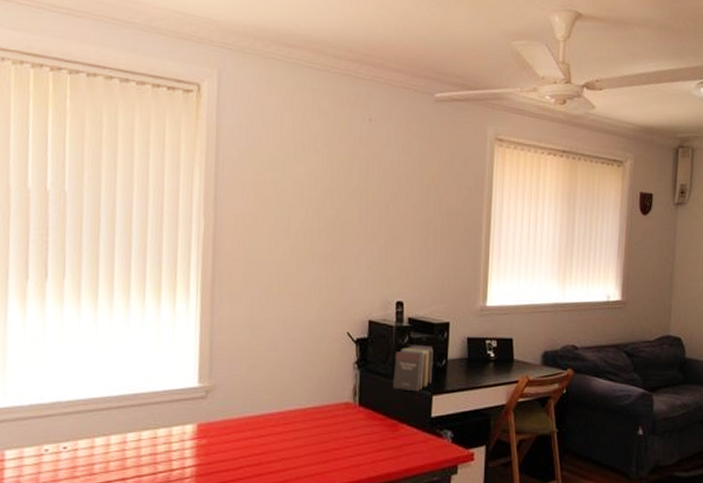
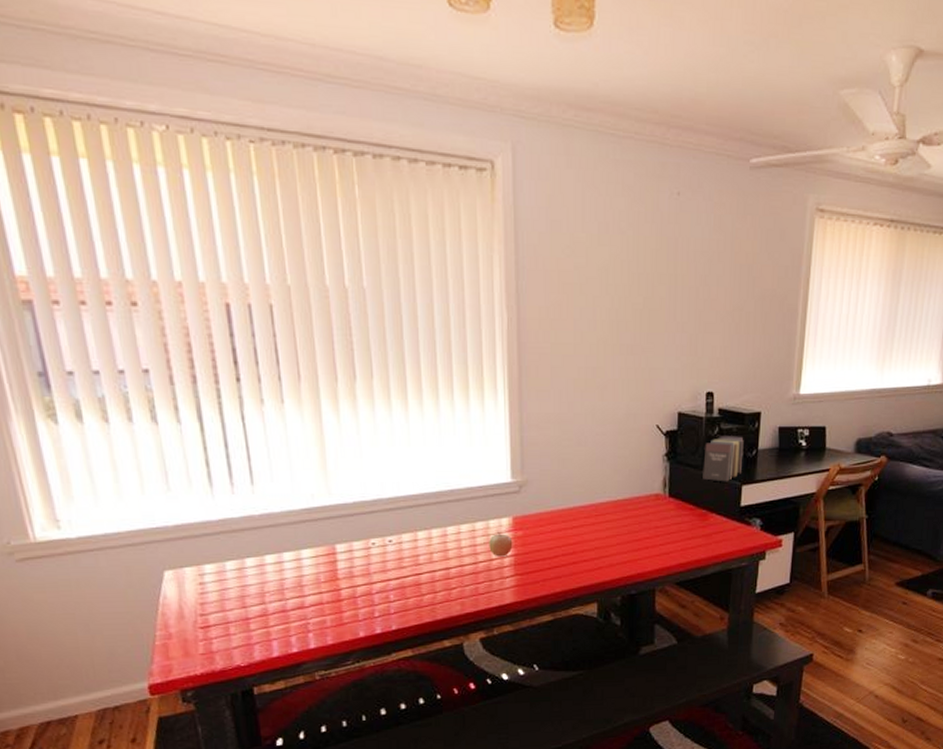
fruit: none [170,439,196,467] -> present [489,531,513,557]

